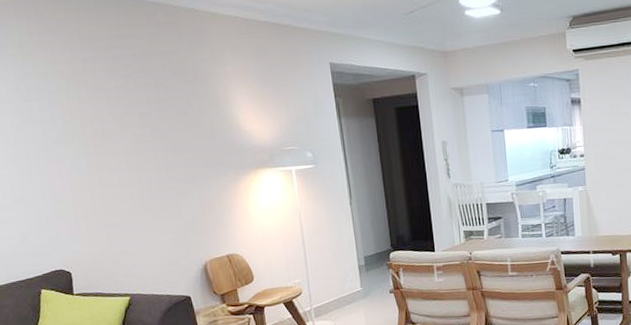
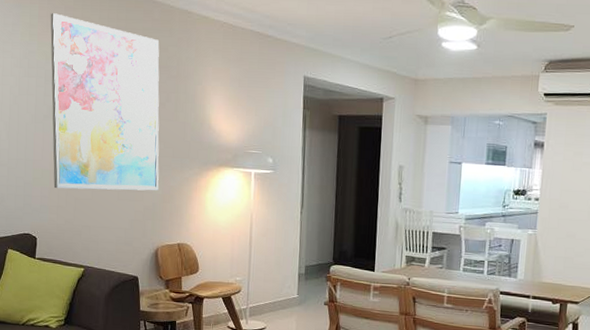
wall art: none [41,28,196,218] -> present [50,13,160,191]

